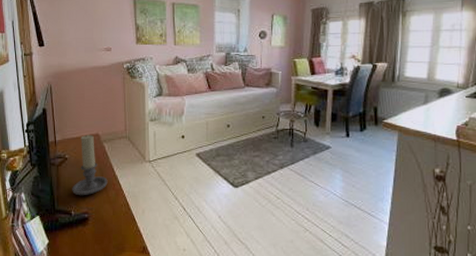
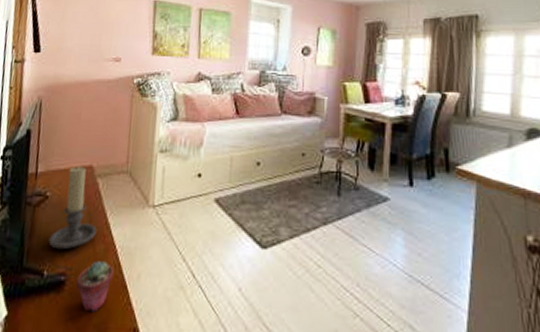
potted succulent: none [97,202,124,238] -> present [76,261,114,312]

